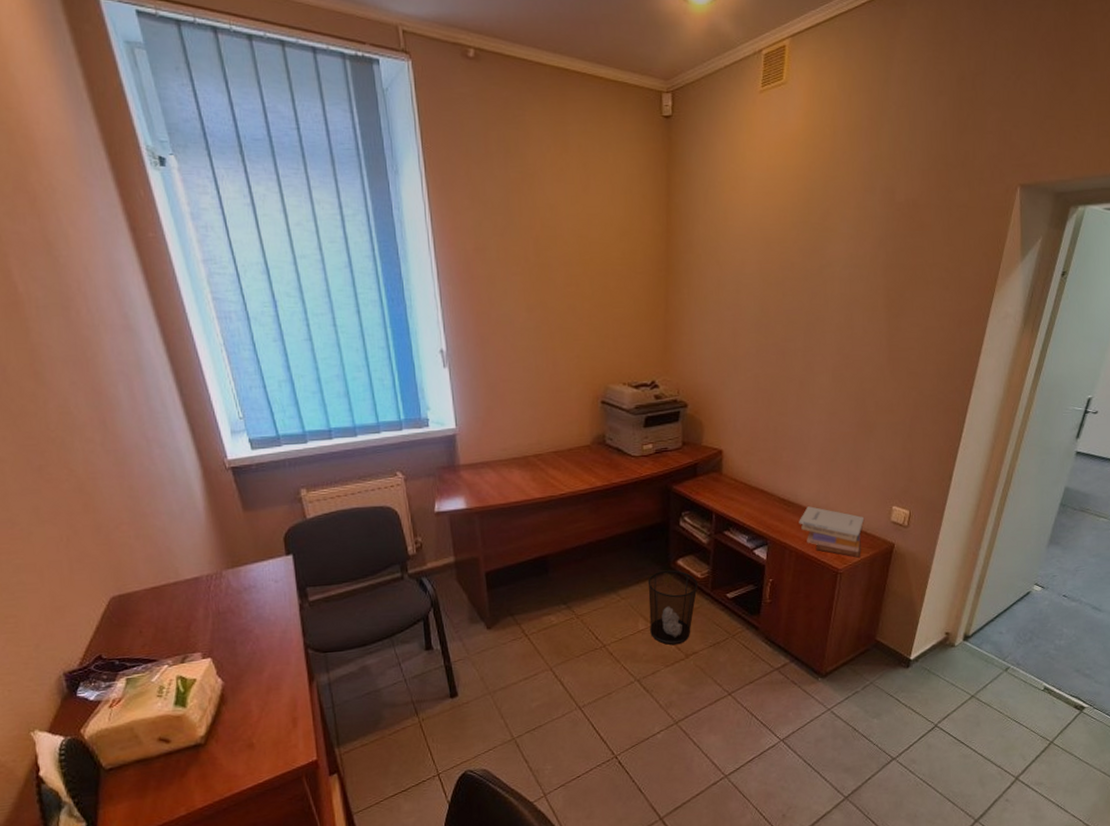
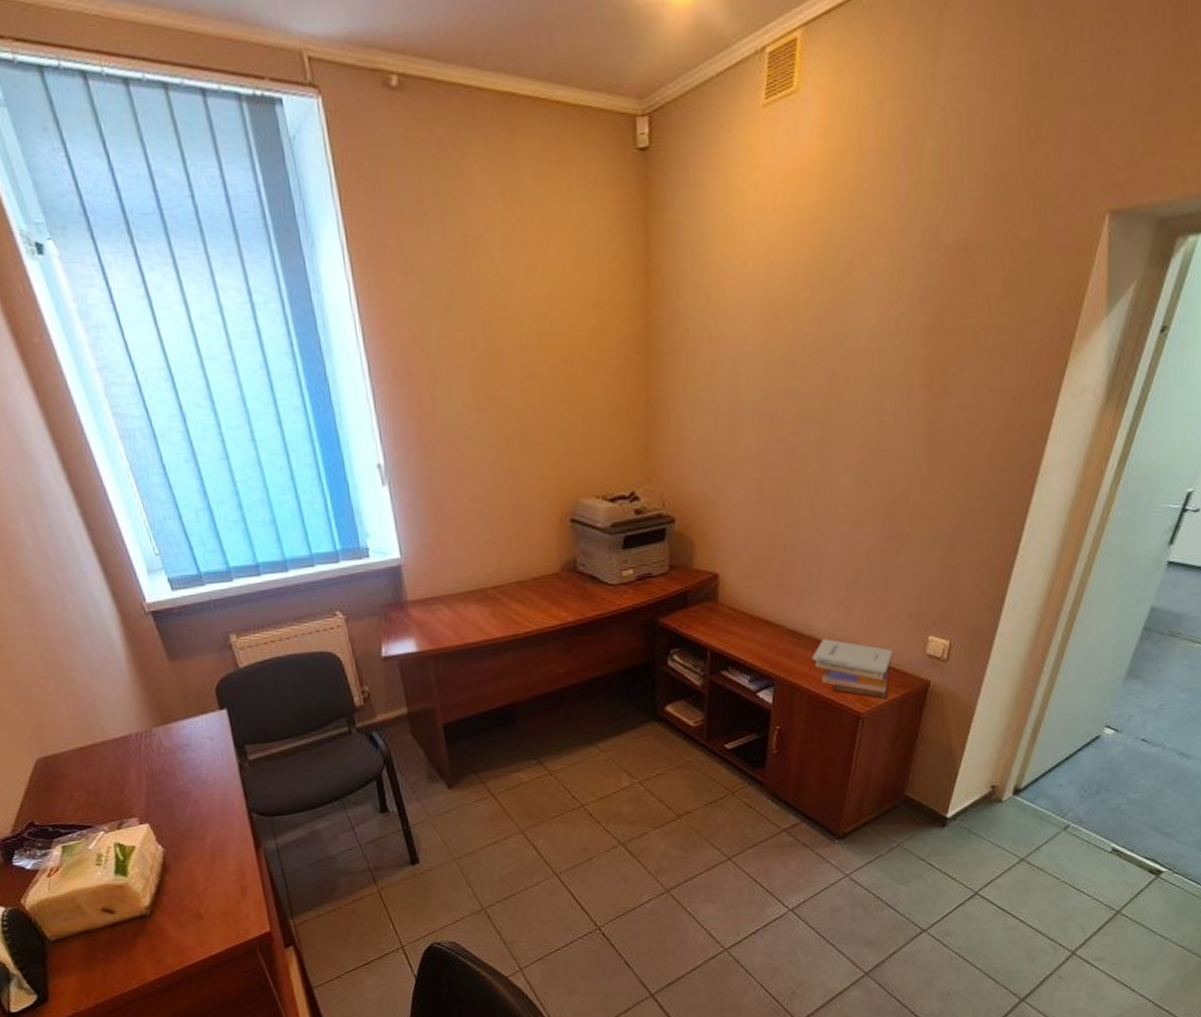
waste bin: present [647,569,699,646] -> none [631,717,691,805]

